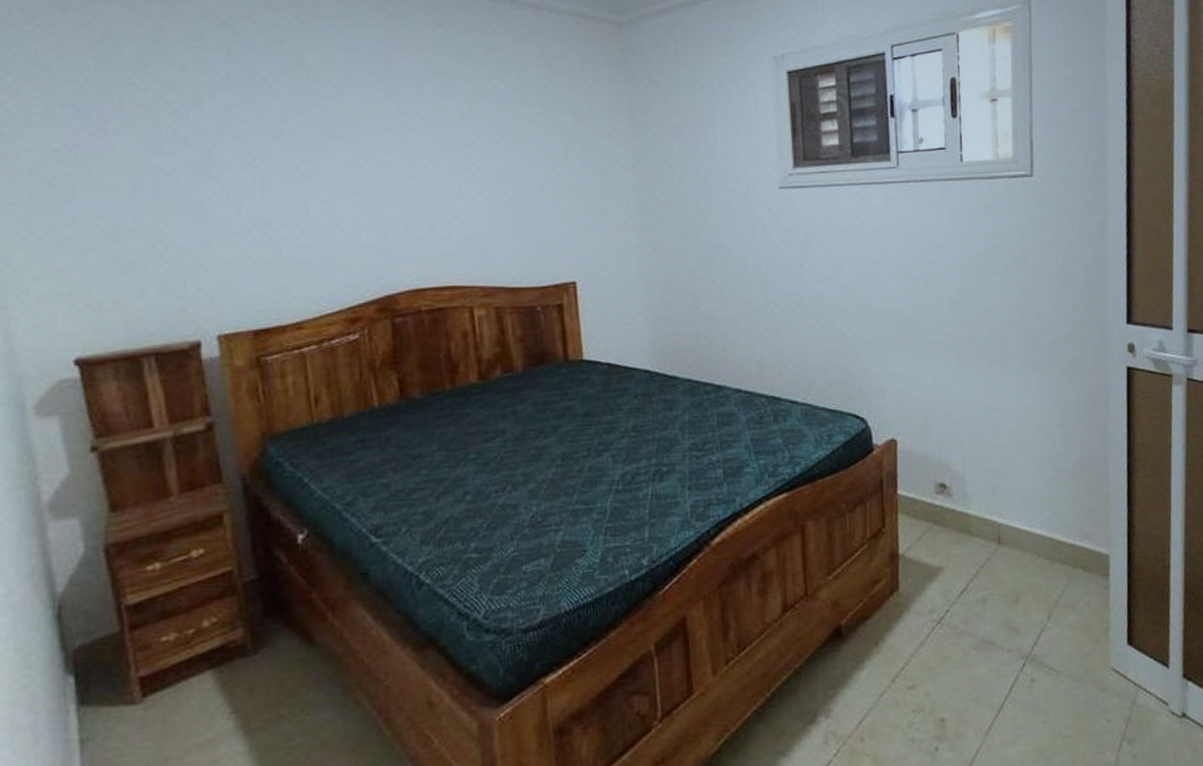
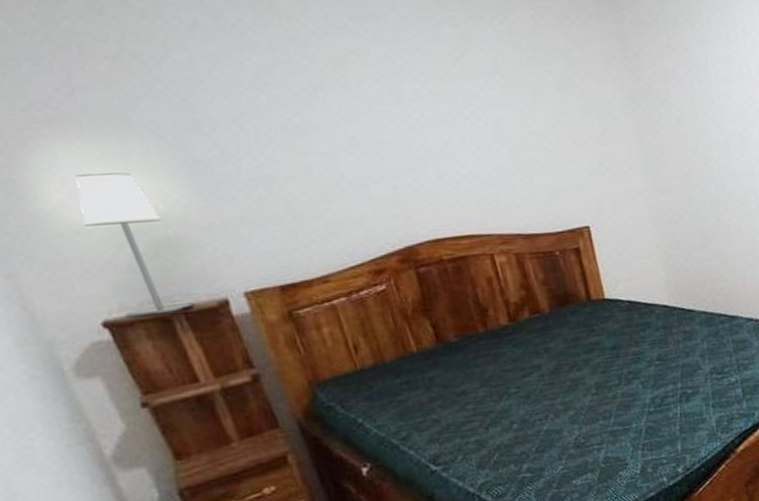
table lamp: none [81,212,167,358] -> present [75,172,195,319]

